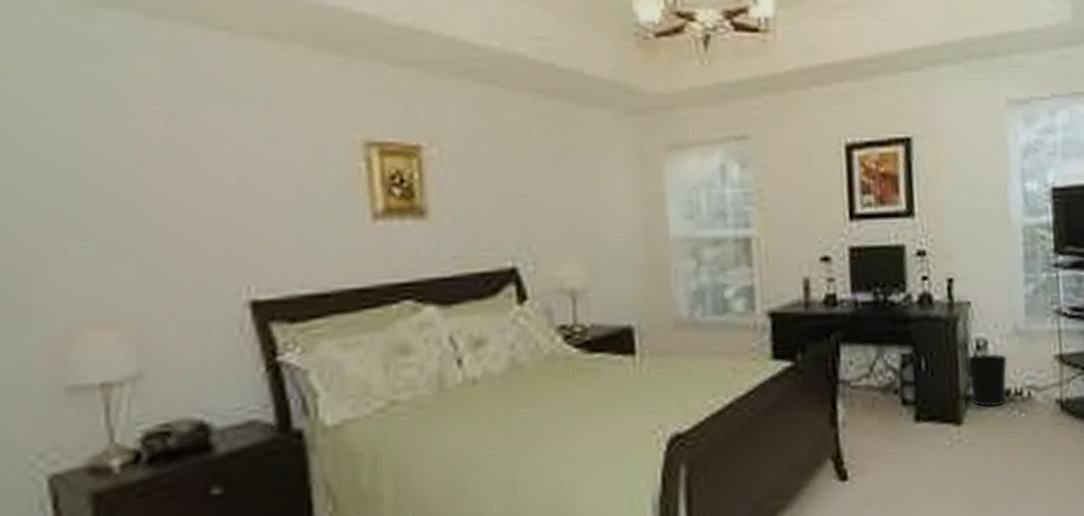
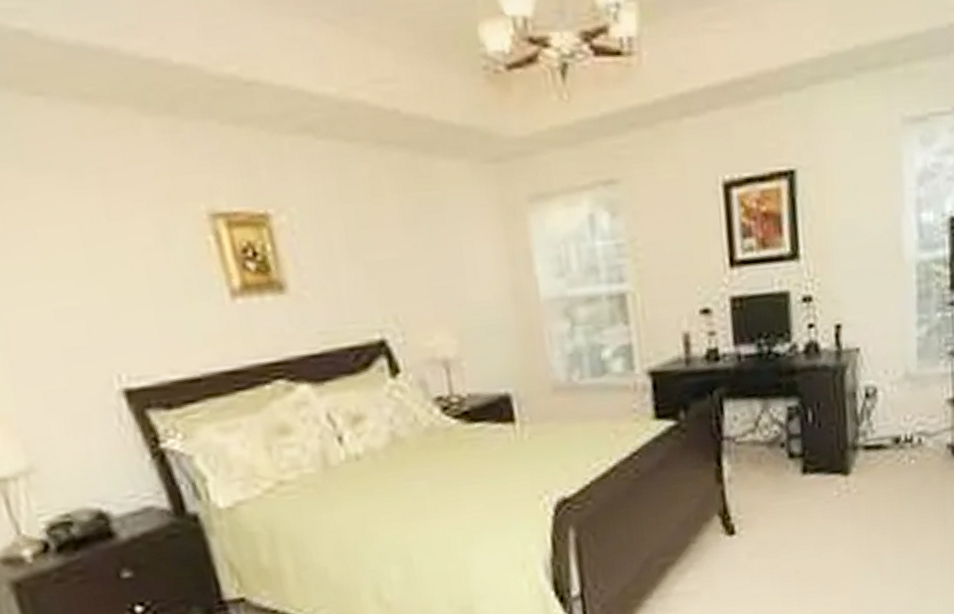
wastebasket: present [965,353,1008,408] -> none [854,400,898,456]

